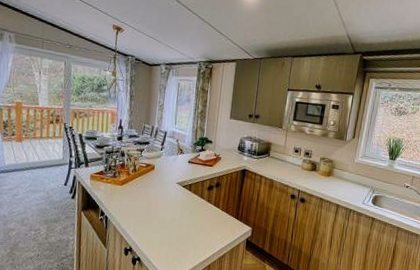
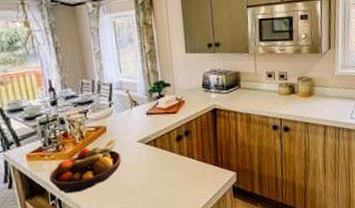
fruit bowl: none [103,176,162,214] -> present [49,138,122,194]

